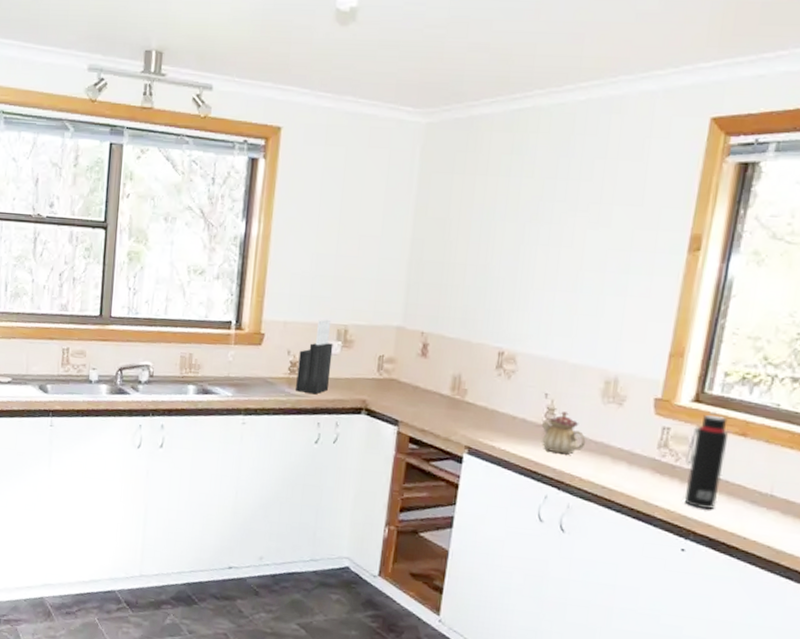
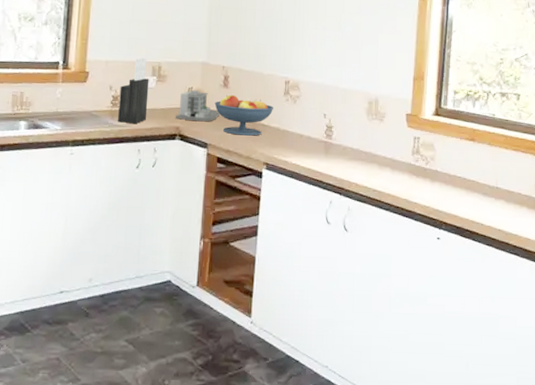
architectural model: none [362,358,415,396] -> present [176,90,220,122]
fruit bowl: none [409,365,483,415] -> present [214,94,274,136]
teapot: present [541,411,586,455] -> none [323,128,358,165]
water bottle: present [684,415,729,509] -> none [433,126,462,203]

